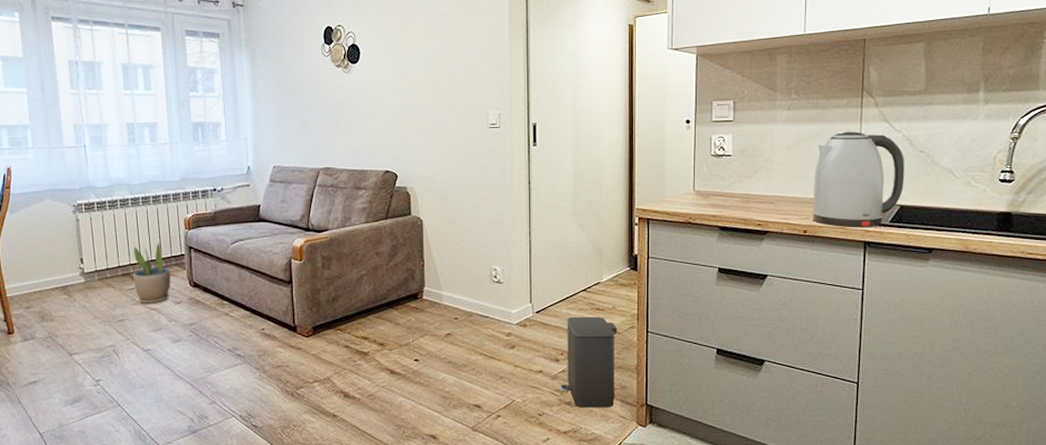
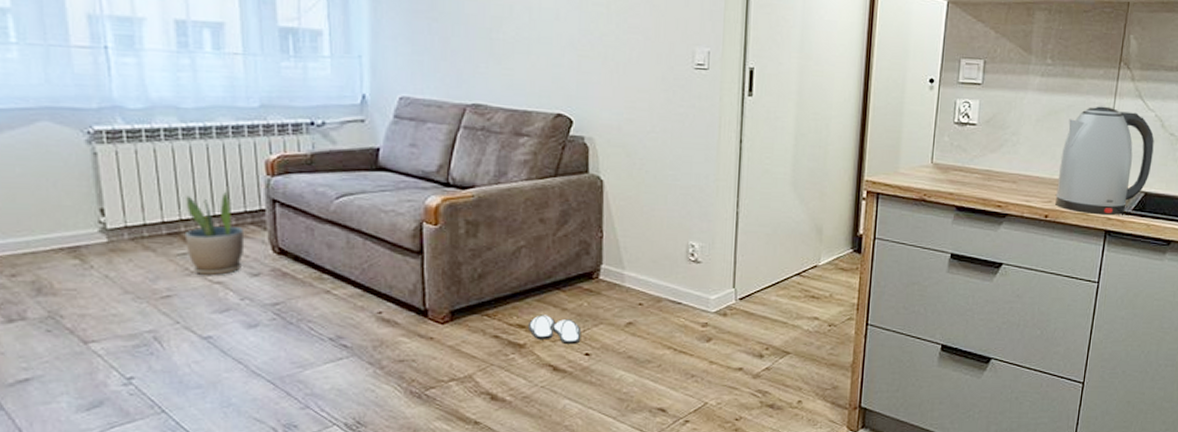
slippers: none [371,328,410,352] -> present [529,315,580,344]
pedal bin: present [559,316,618,408] -> none [761,305,834,411]

